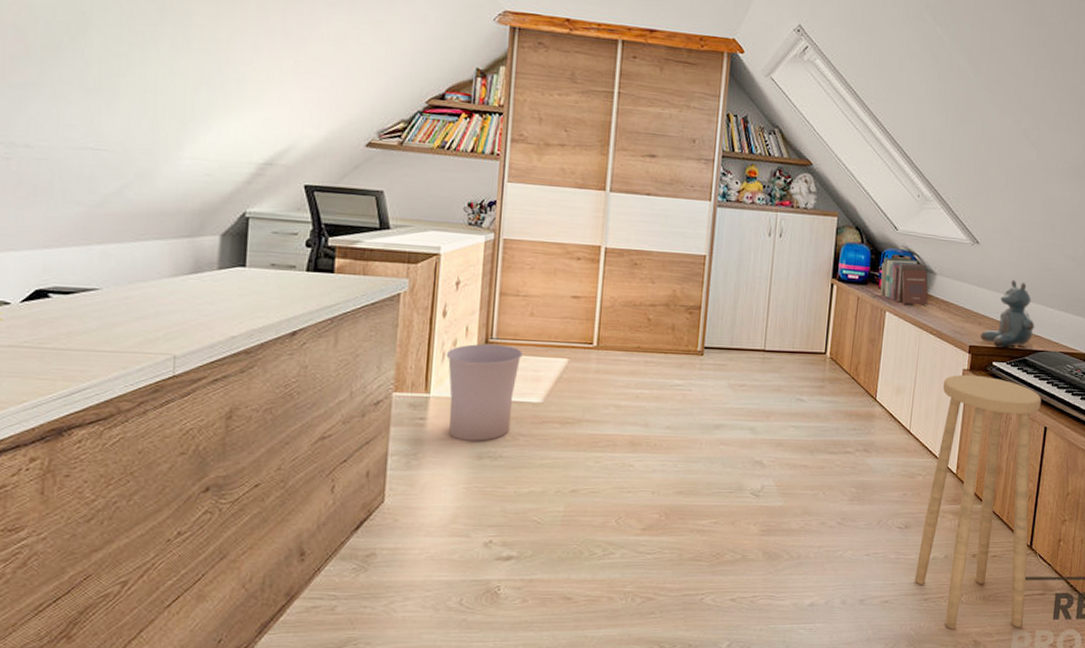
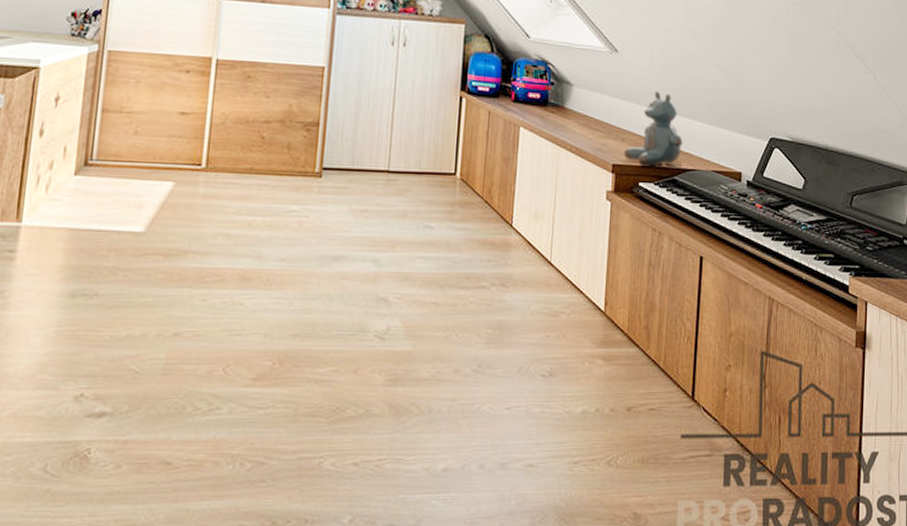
waste bin: present [446,343,523,441] -> none [40,165,125,277]
books: present [880,257,929,306] -> none [513,67,566,120]
stool: present [914,374,1042,630] -> none [562,197,695,500]

